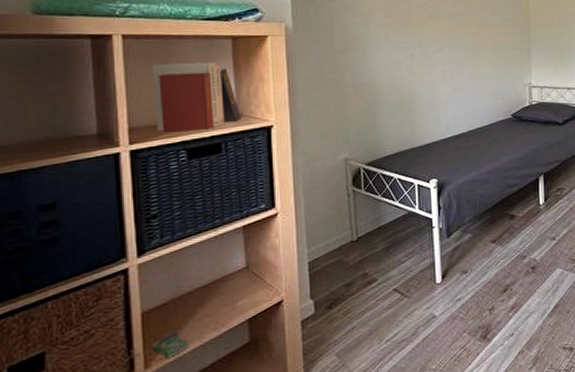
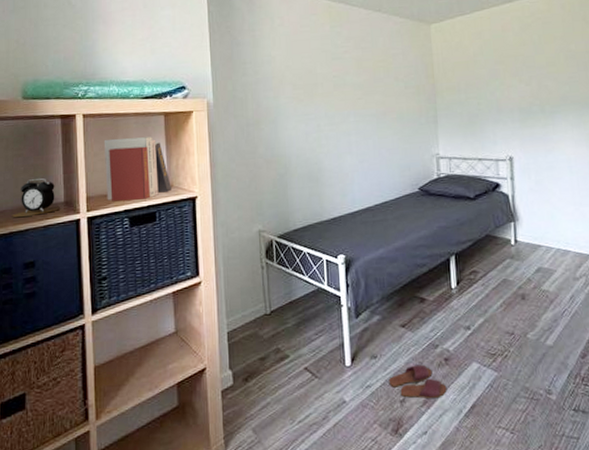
alarm clock: none [20,107,91,154] -> present [12,178,60,218]
toy car: present [151,331,188,360] -> none [101,387,129,413]
slippers: none [478,274,533,306] -> present [388,364,447,398]

